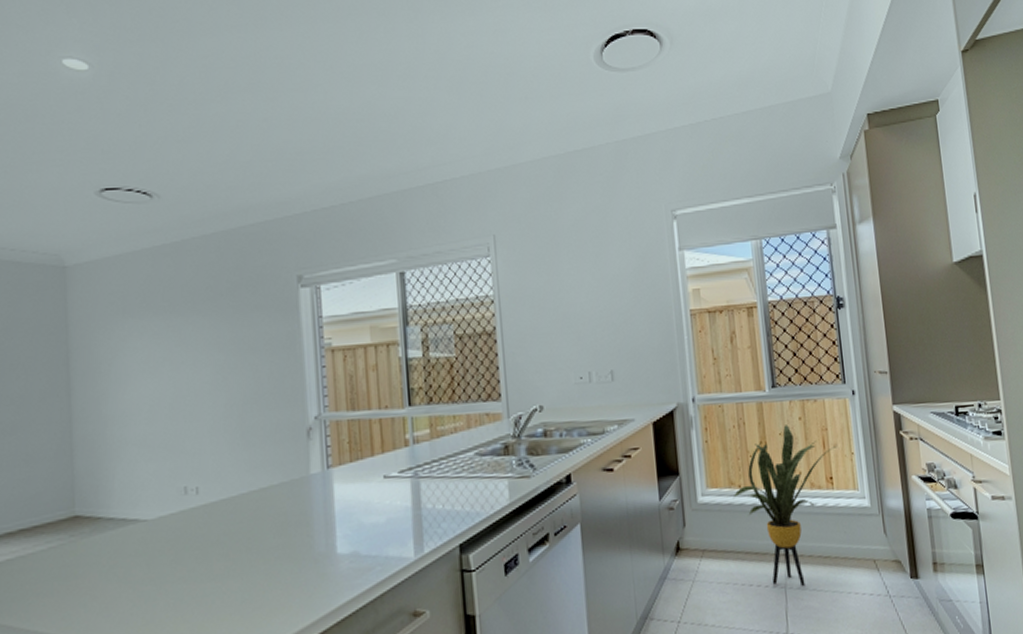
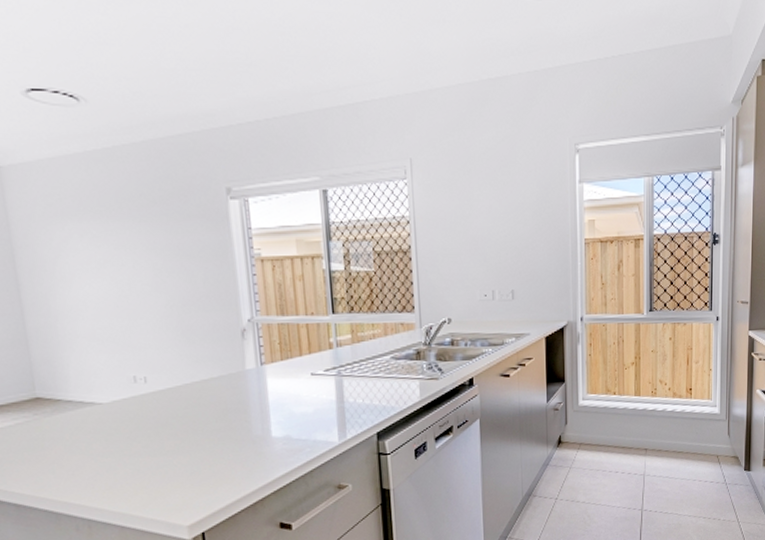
house plant: present [732,425,838,587] -> none [608,343,699,475]

